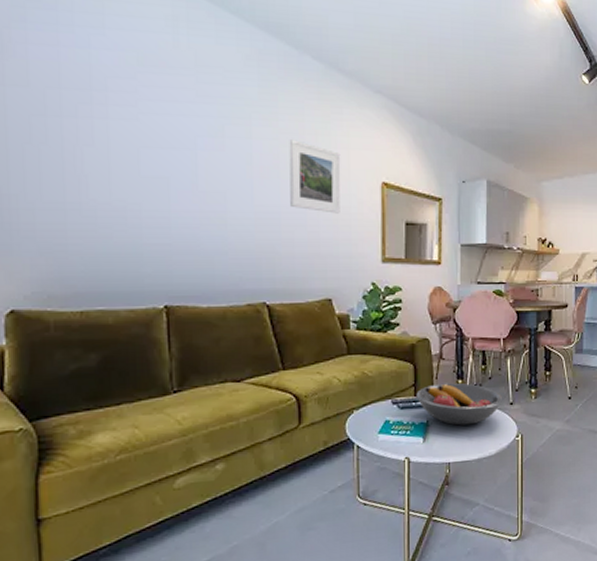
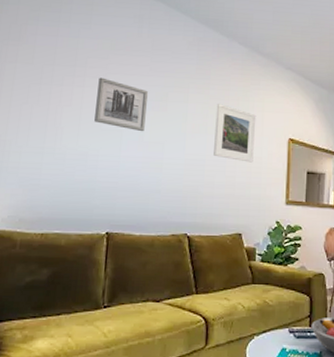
wall art: none [127,105,198,179] -> present [94,77,148,132]

